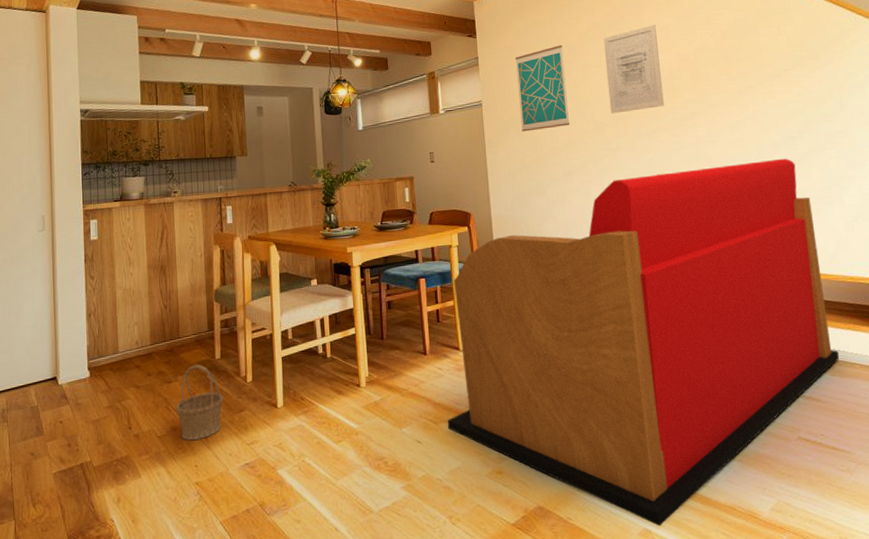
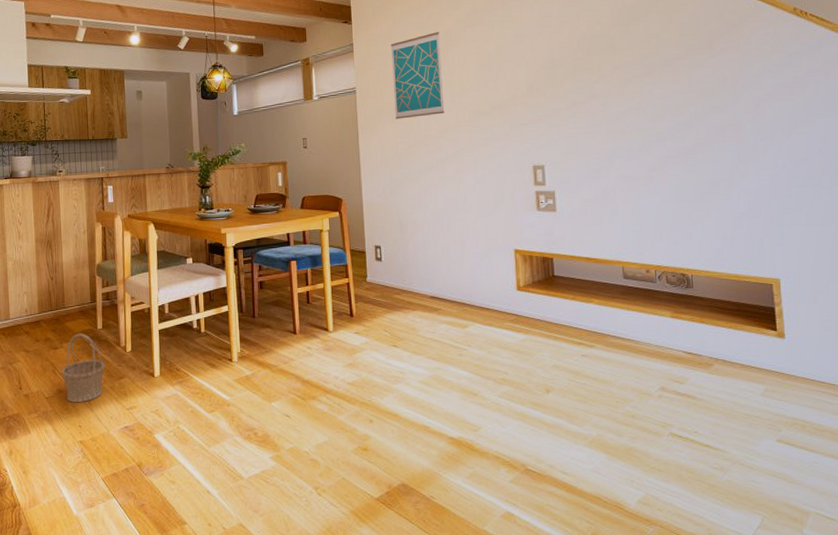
sofa: present [447,158,840,527] -> none [315,151,719,511]
wall art: present [604,25,665,114] -> none [482,11,544,103]

